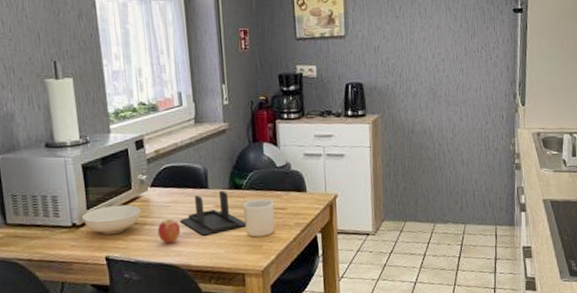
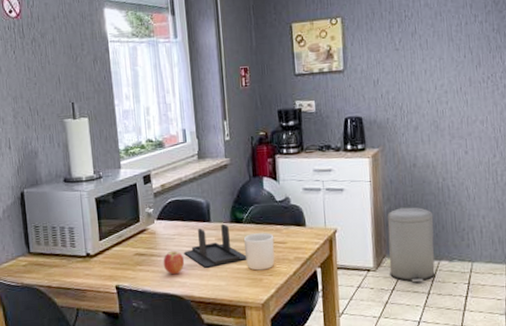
bowl: present [81,204,141,235] -> none [94,236,148,265]
pedal bin: none [386,172,431,245] -> present [387,207,435,282]

